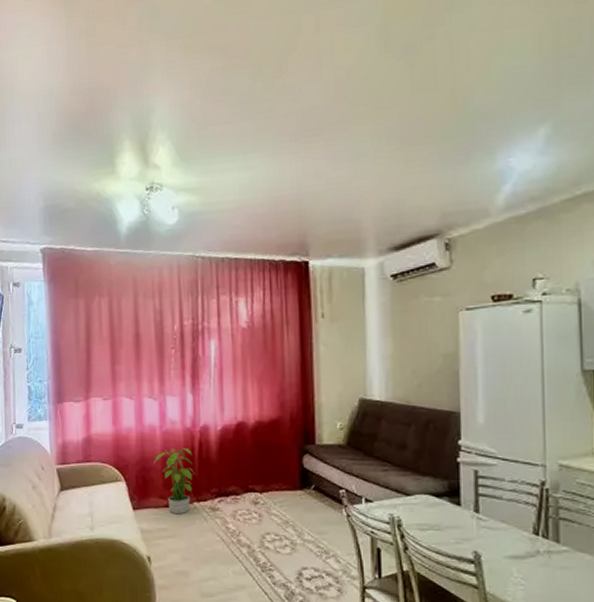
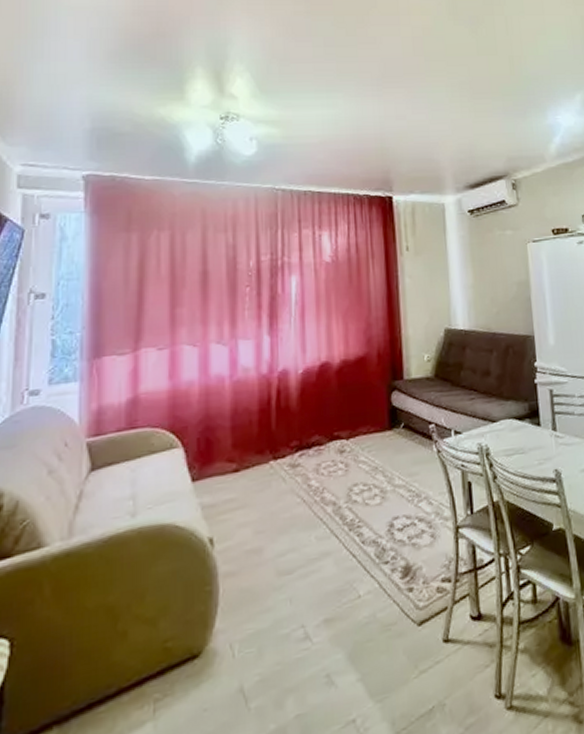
potted plant: present [154,447,195,515] -> none [221,398,272,479]

